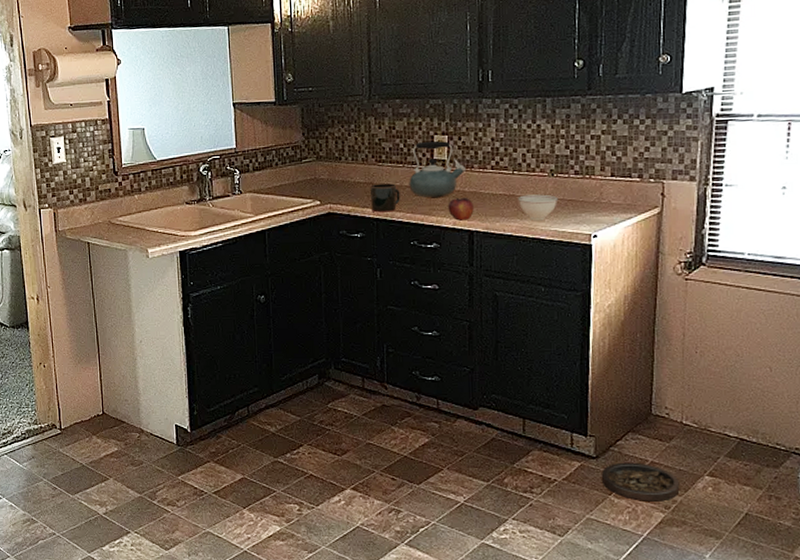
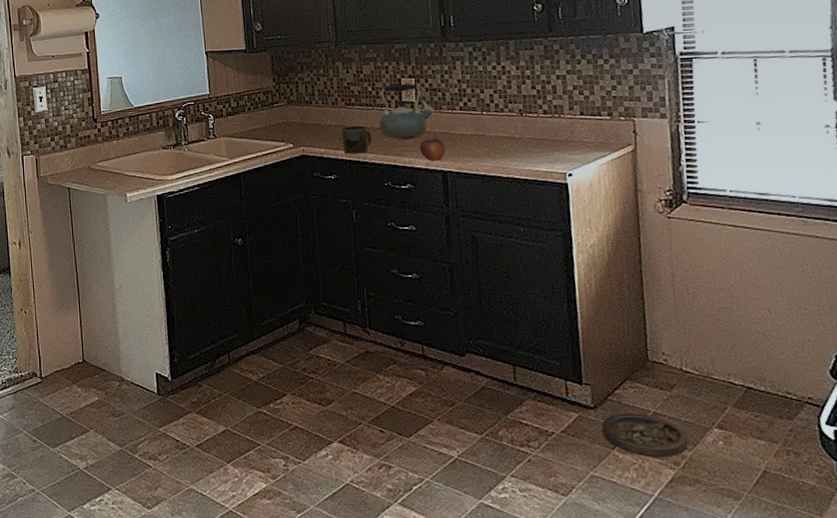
bowl: present [518,194,559,221] -> none [488,133,530,161]

